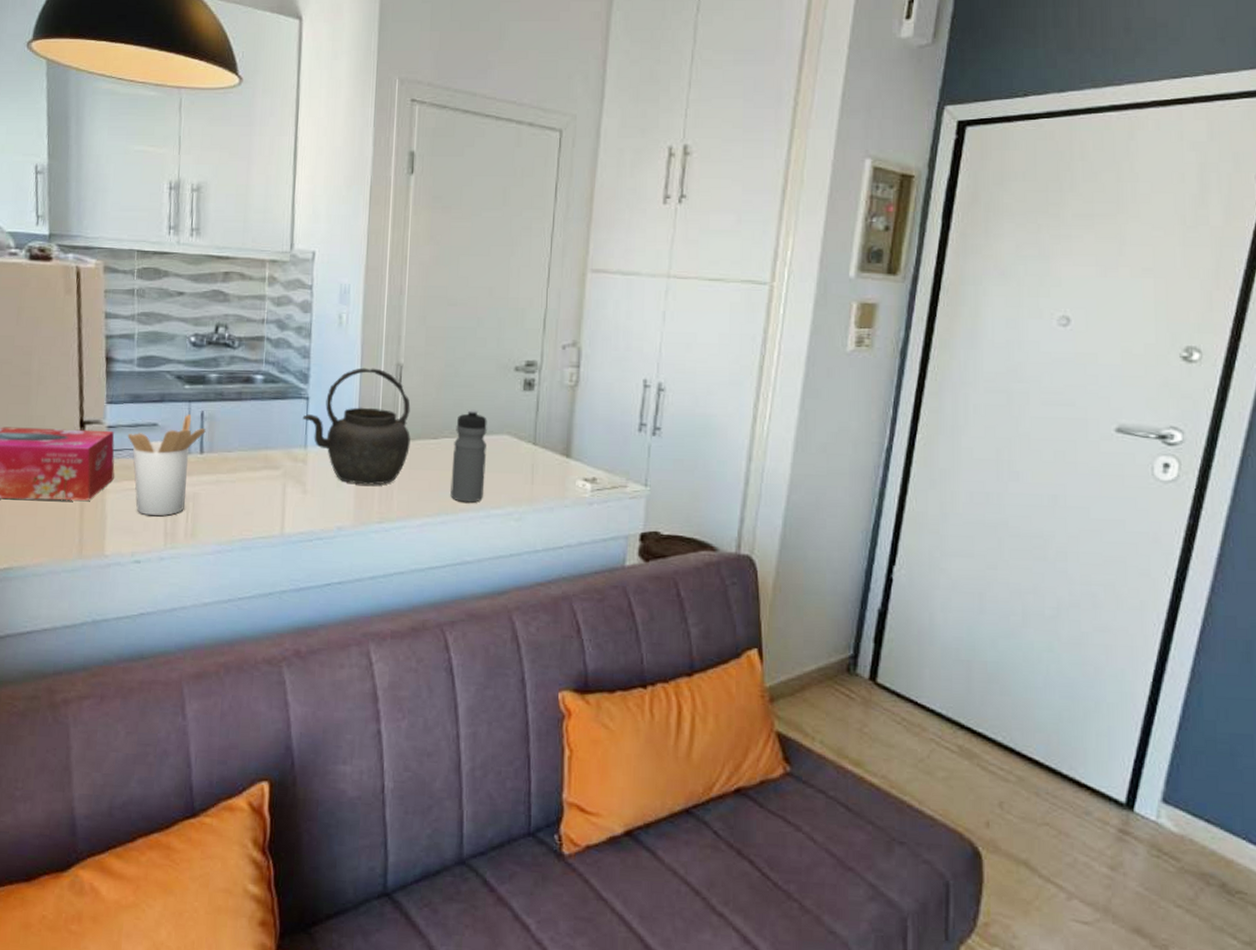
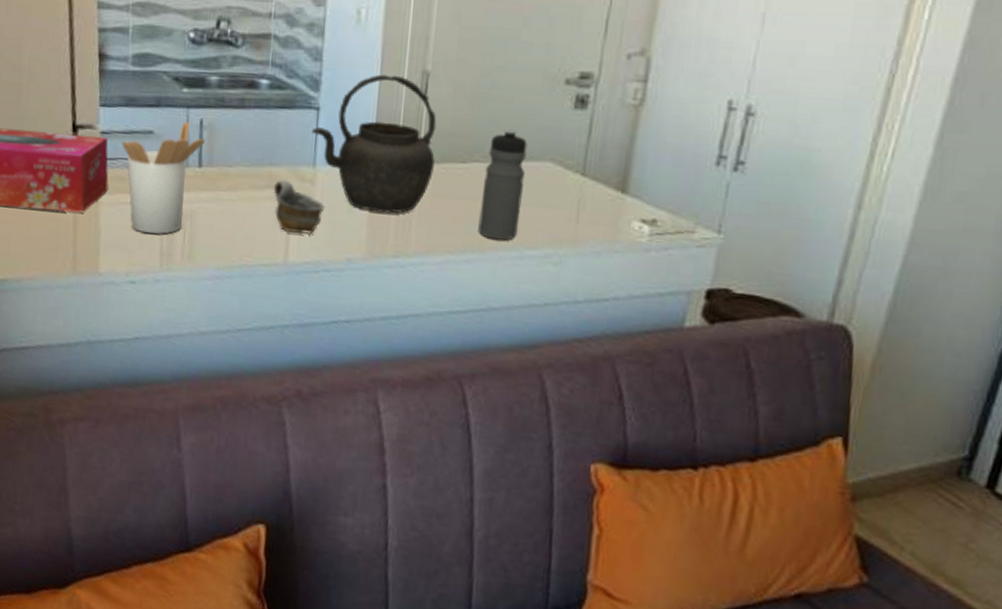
cup: none [269,461,316,508] -> present [273,179,325,234]

